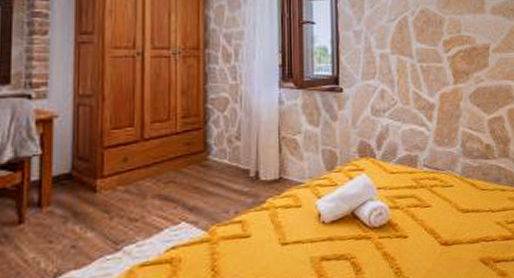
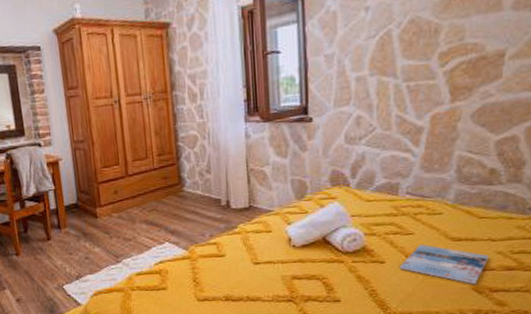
magazine: none [420,216,491,257] -> present [399,244,489,285]

